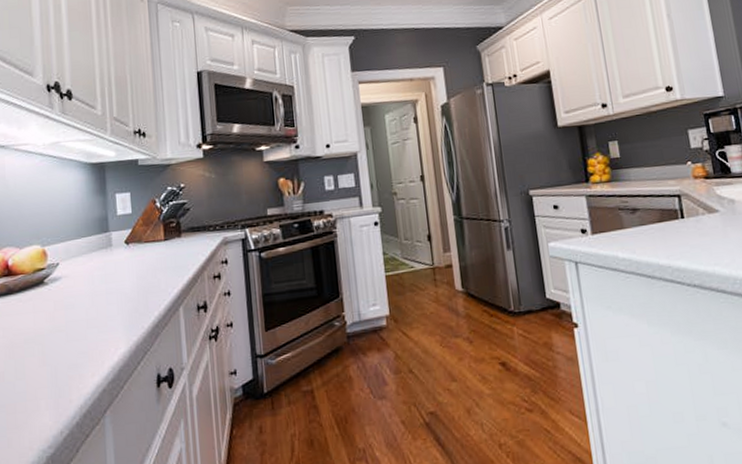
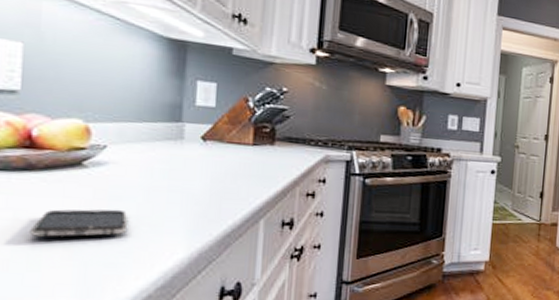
smartphone: none [15,316,80,349] -> present [29,209,127,237]

